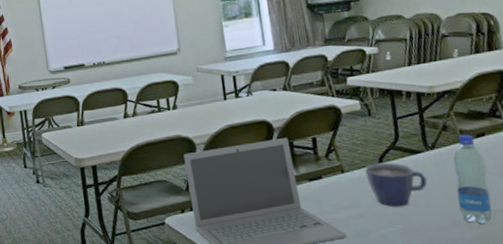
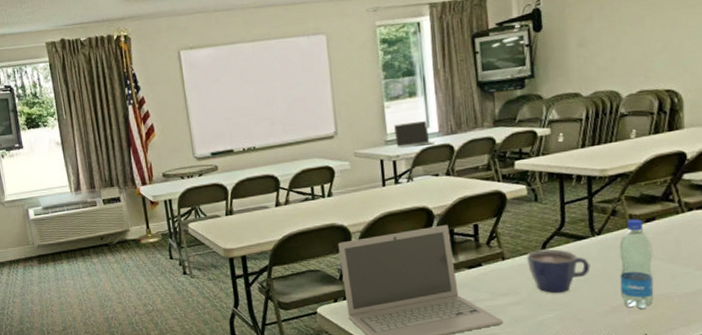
laptop: none [233,39,271,64] -> present [394,121,434,148]

